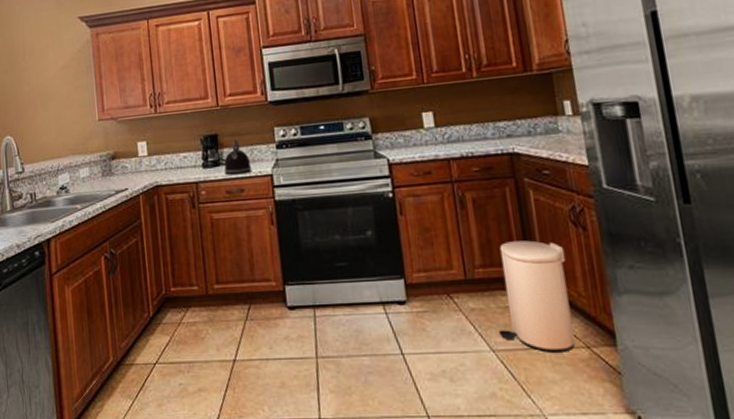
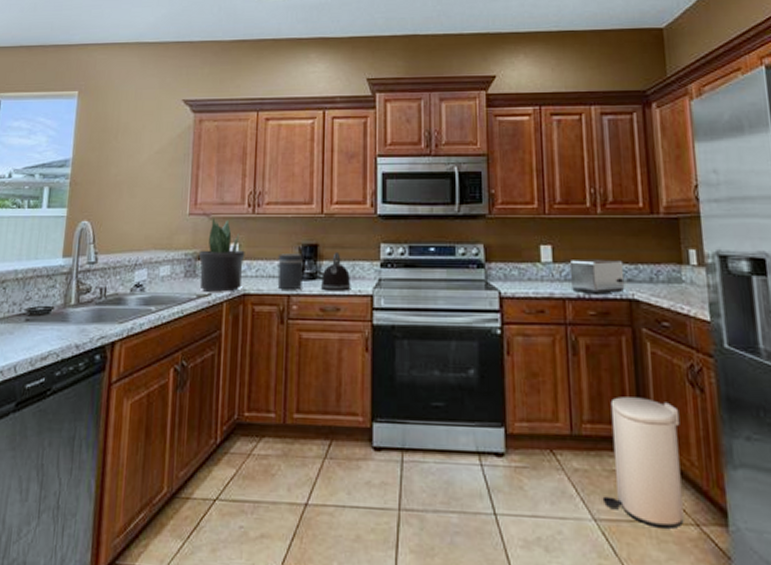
planter: none [112,121,153,187] -> present [198,218,245,292]
cylinder: none [183,144,208,179] -> present [277,254,303,290]
toaster: none [450,118,505,153] -> present [569,258,625,294]

